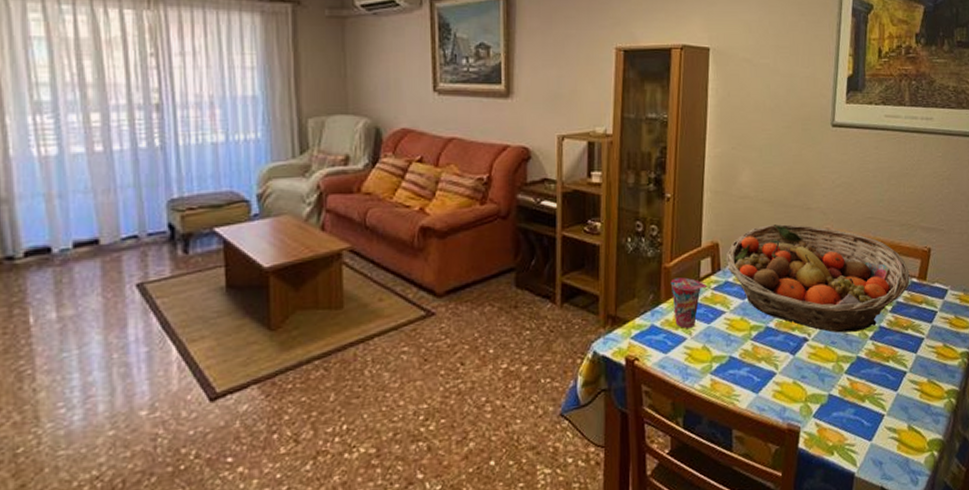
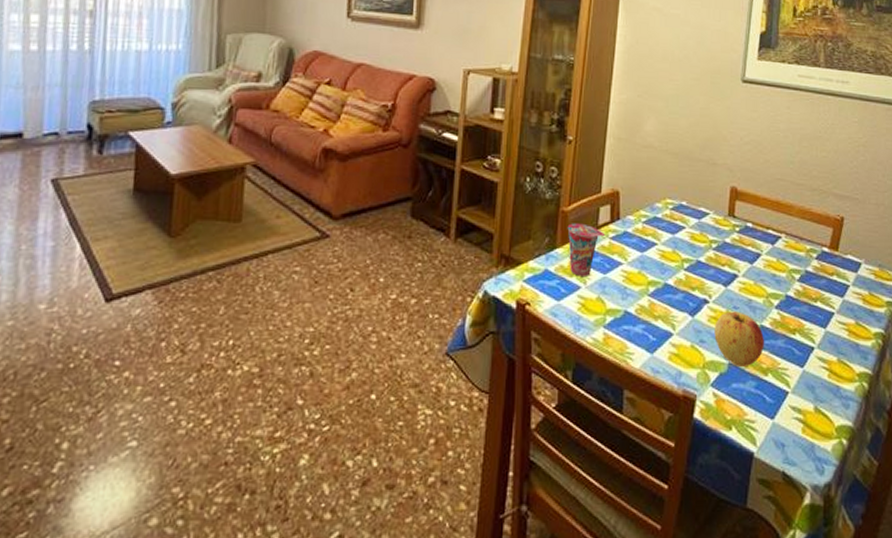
fruit basket: present [725,224,910,333] -> none [625,177,820,298]
apple: none [814,346,861,397] -> present [714,311,764,366]

